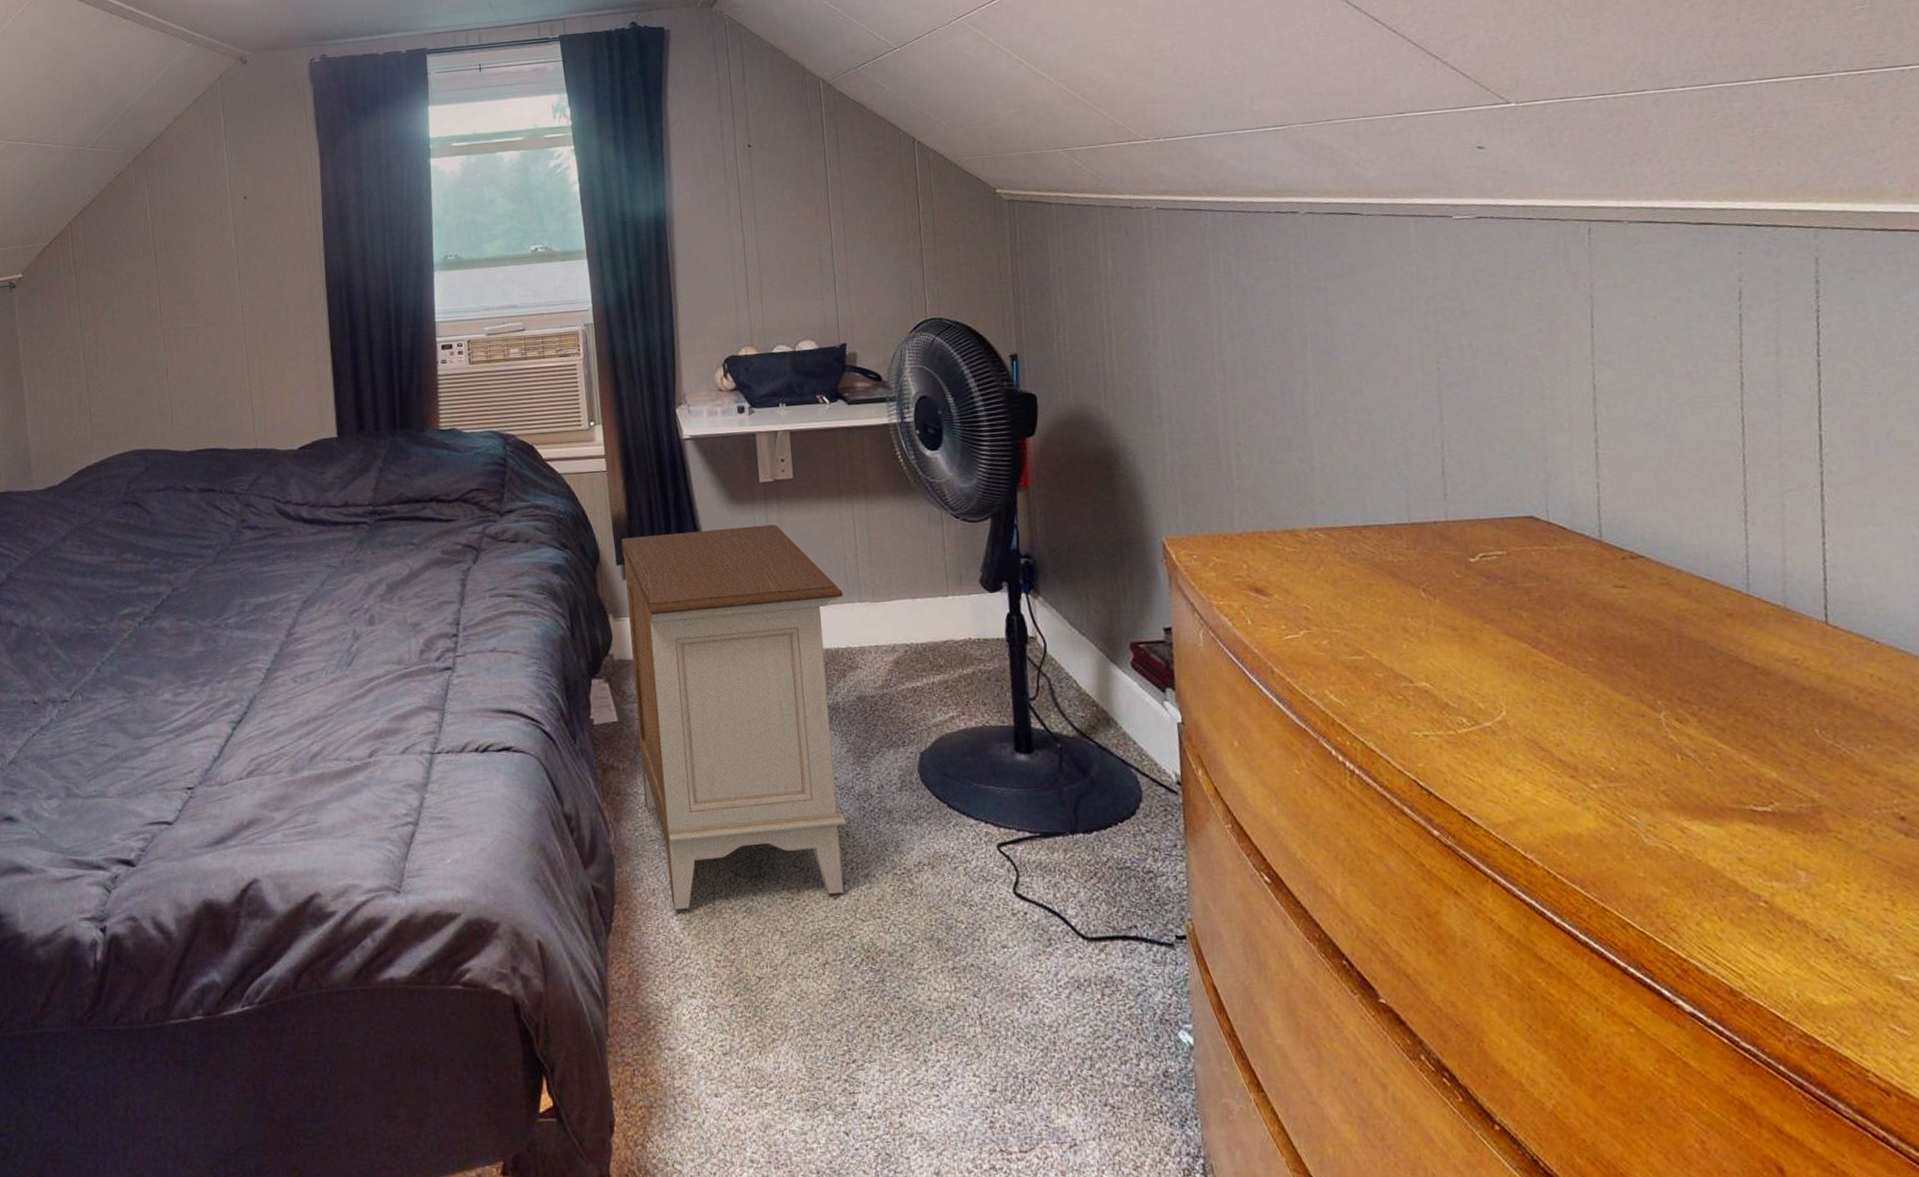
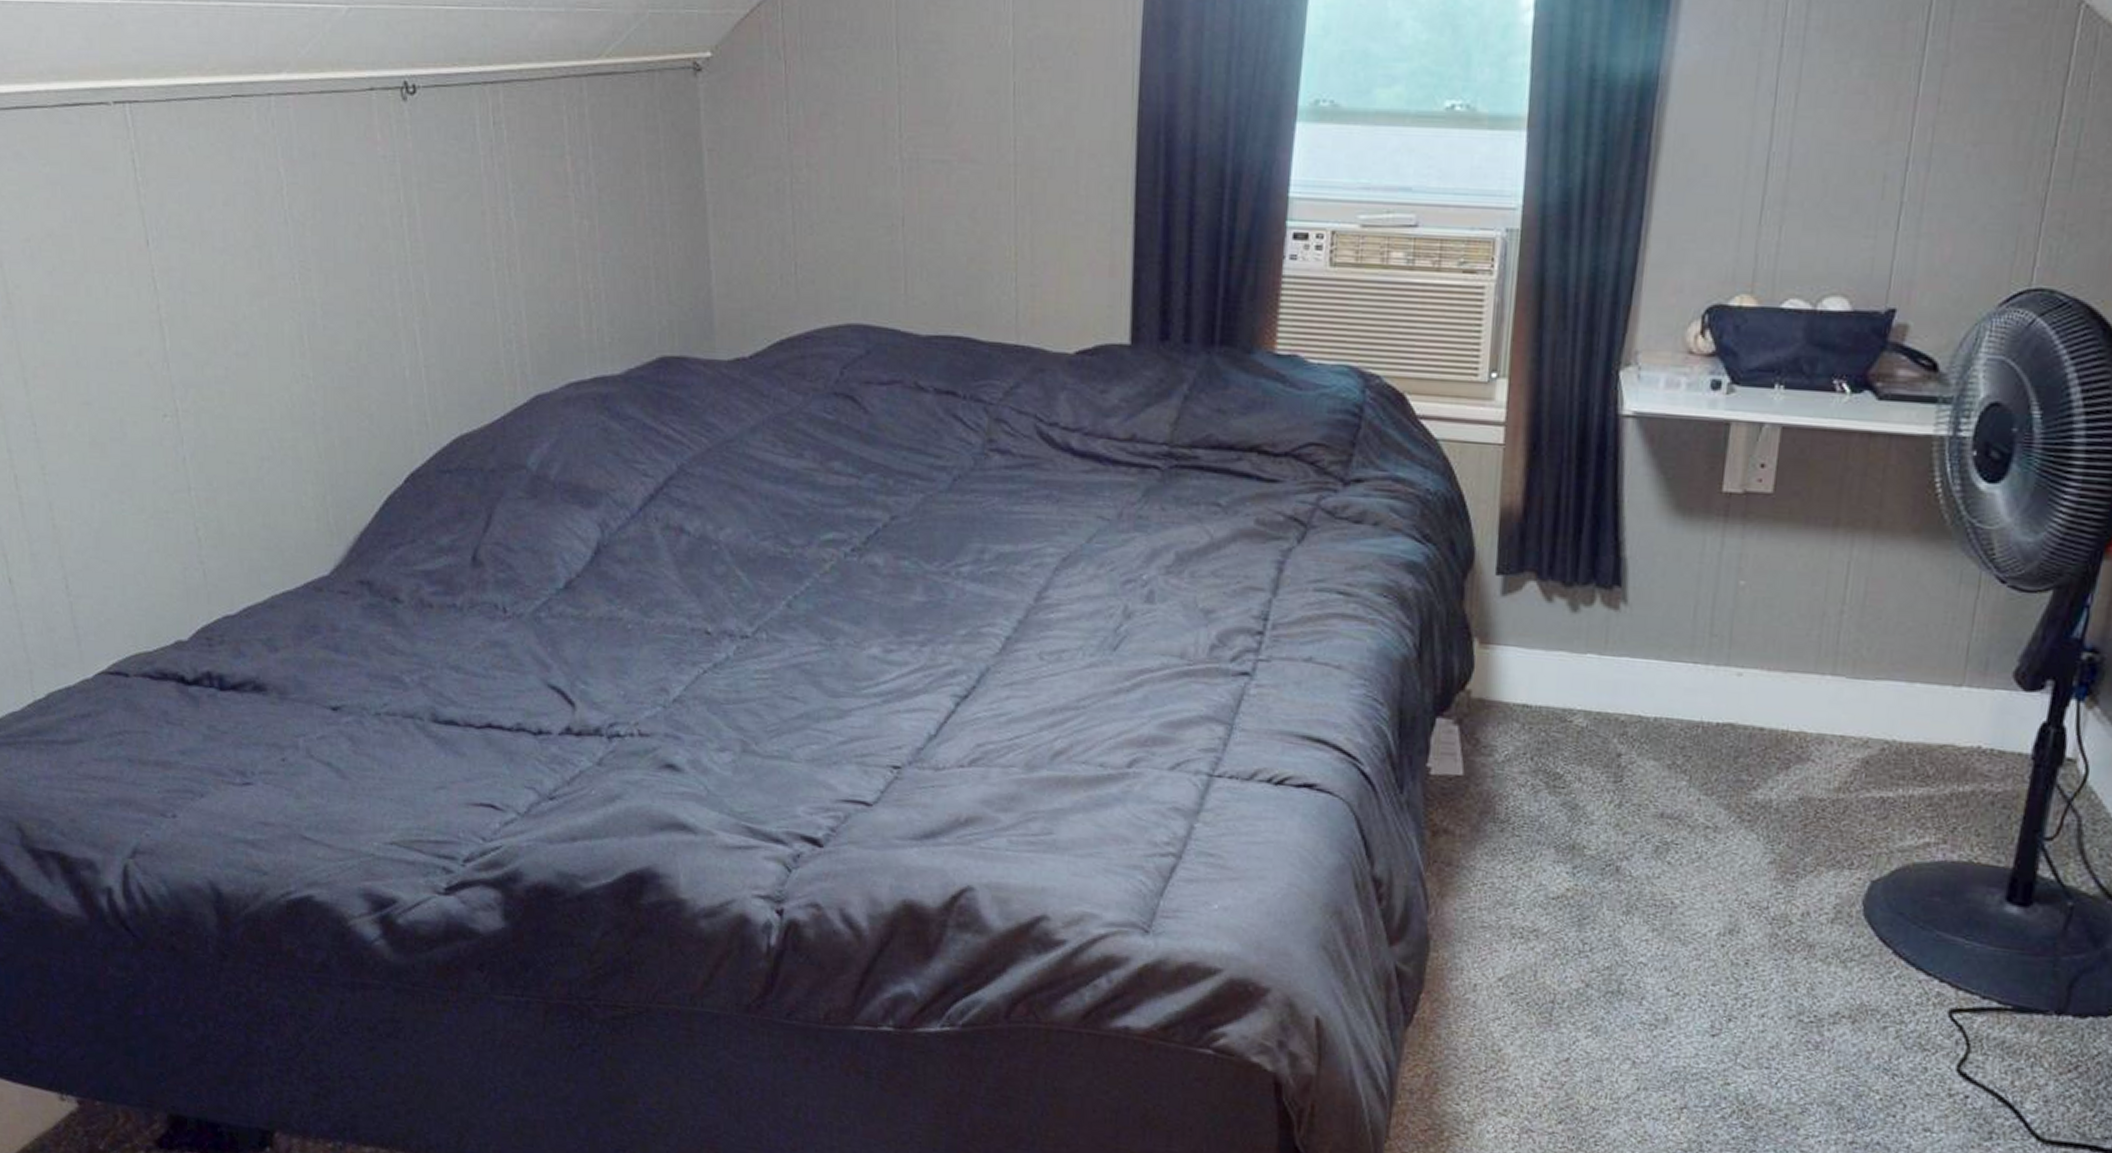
nightstand: present [621,524,847,909] -> none [1481,539,1811,1031]

